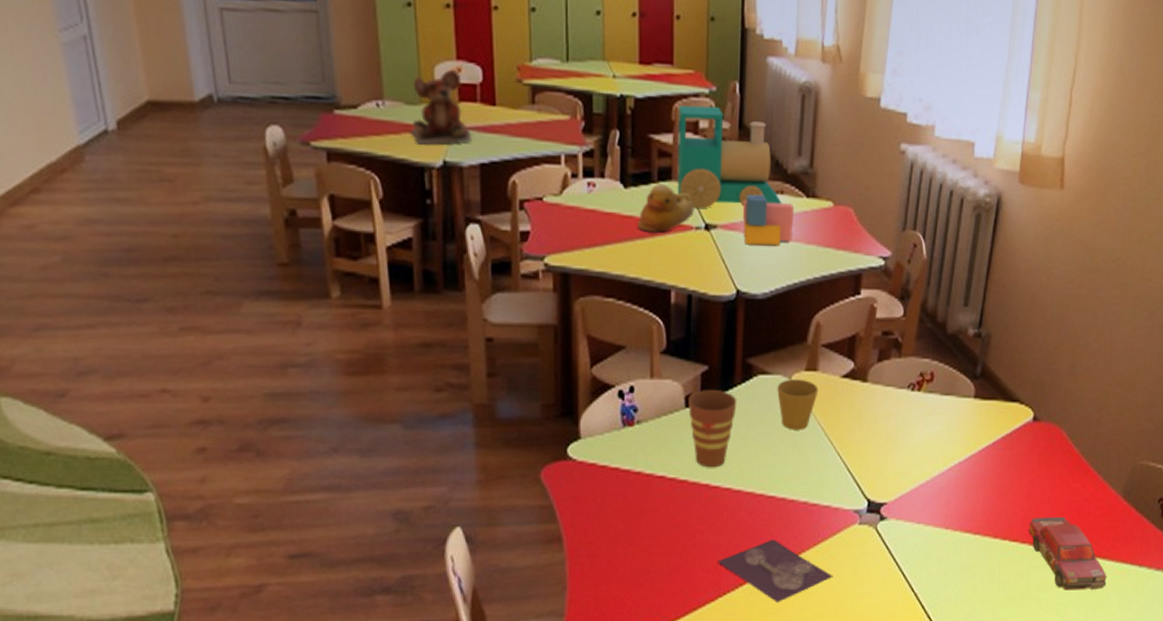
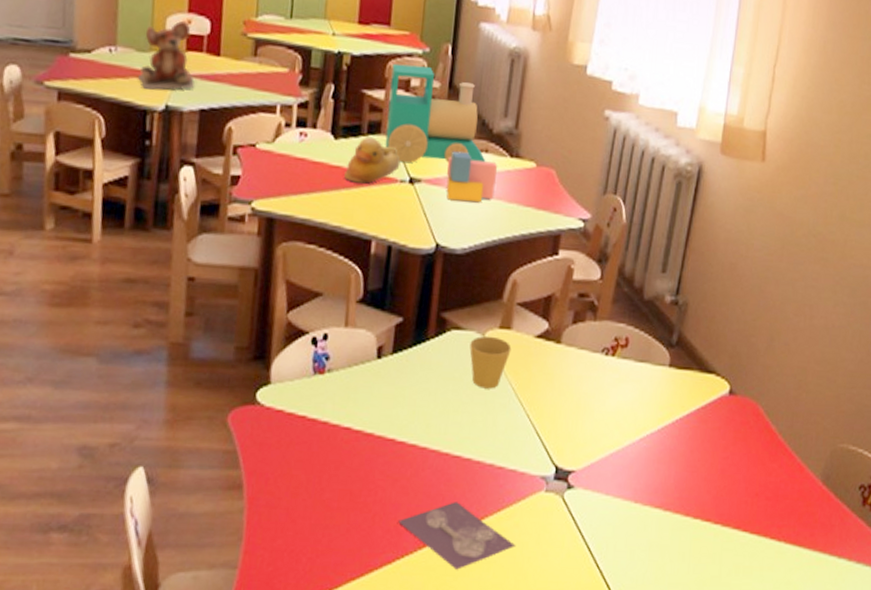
cup: present [688,390,737,468] -> none [380,342,429,422]
toy car: present [1028,517,1107,591] -> none [720,497,804,580]

